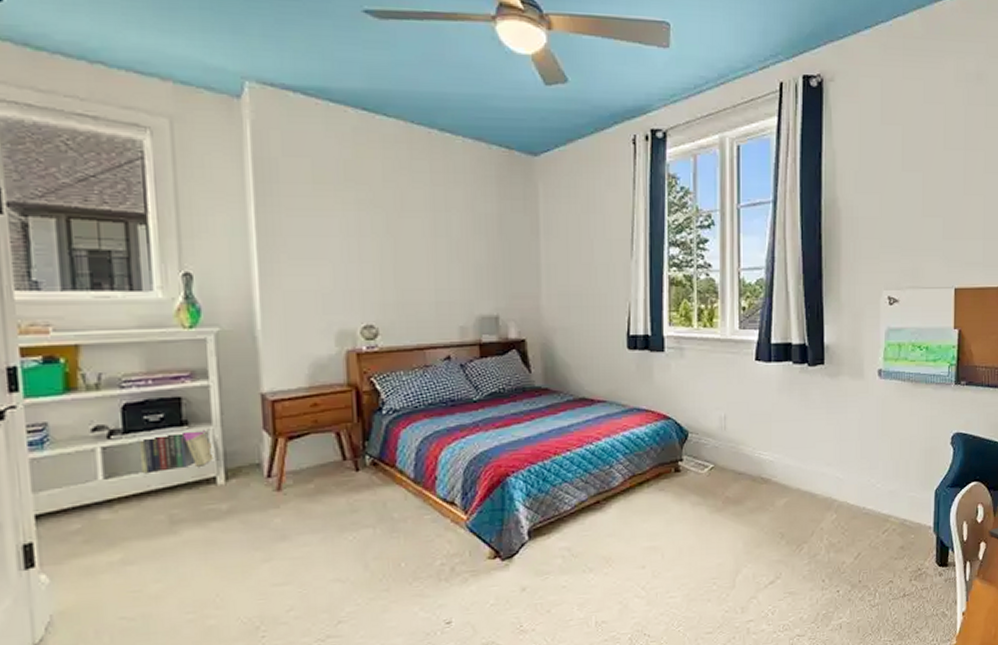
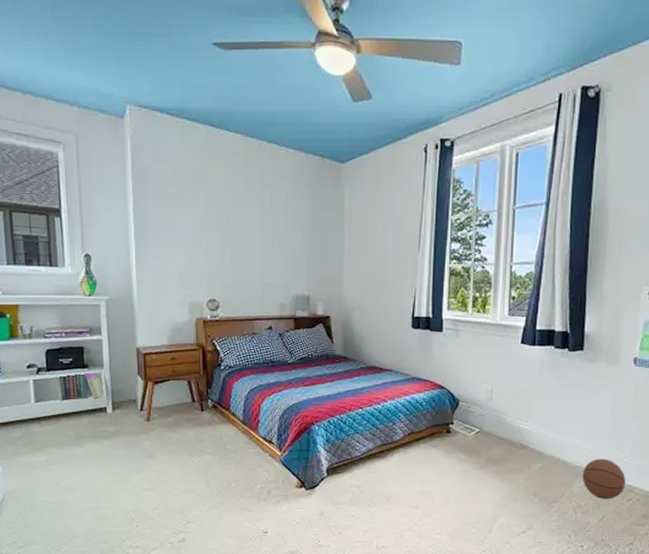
basketball: none [833,486,880,534] -> present [582,458,626,500]

